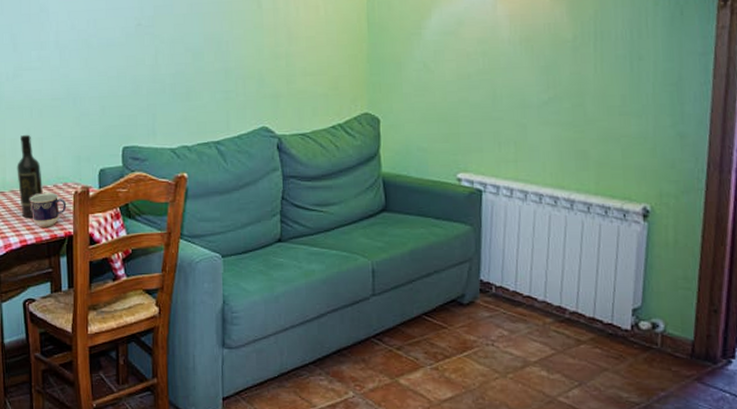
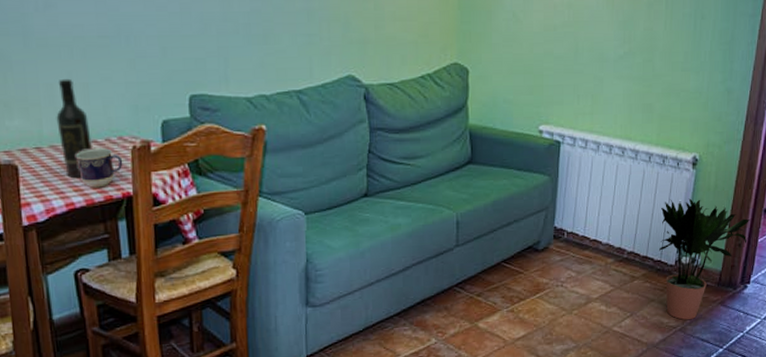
potted plant: none [608,254,727,397] -> present [659,198,750,320]

